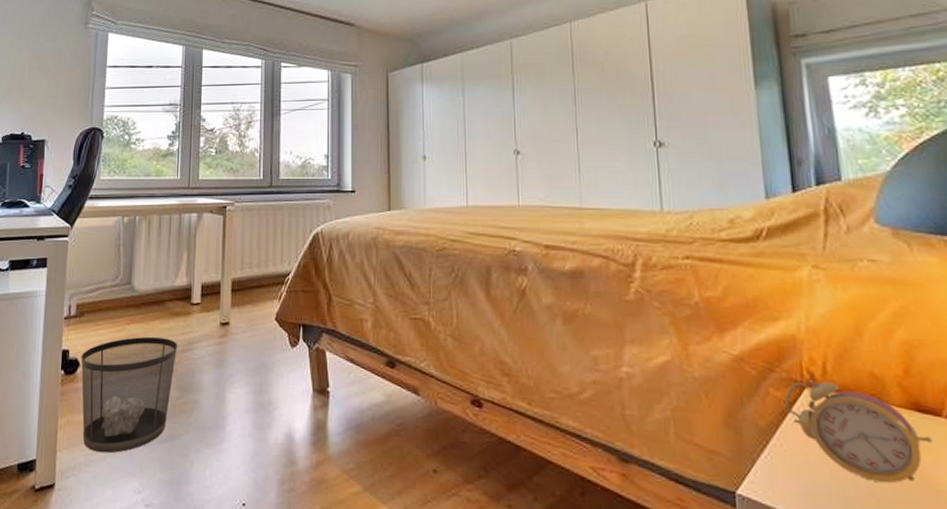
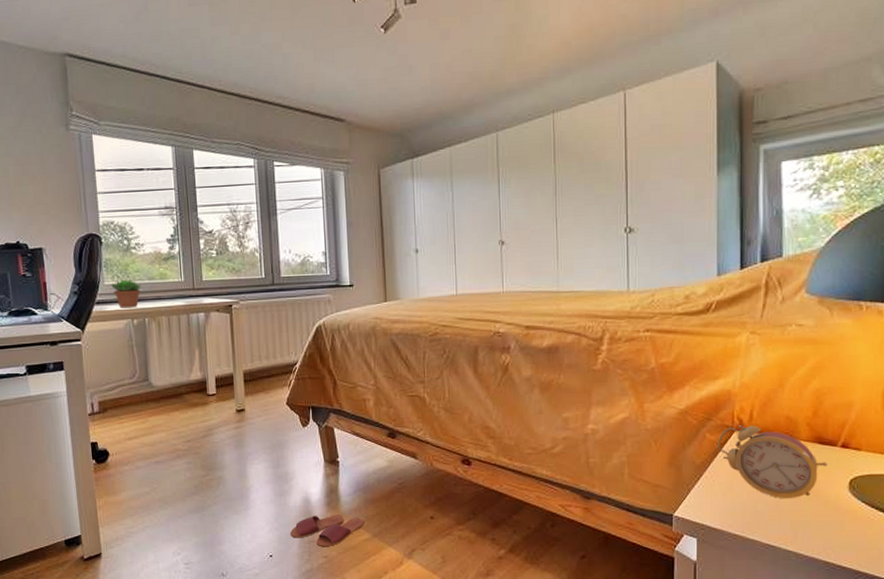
waste bin: present [81,336,178,454] -> none [109,425,199,526]
succulent plant: none [106,174,137,205] -> present [110,279,142,308]
slippers: none [269,457,355,499] -> present [291,515,365,547]

